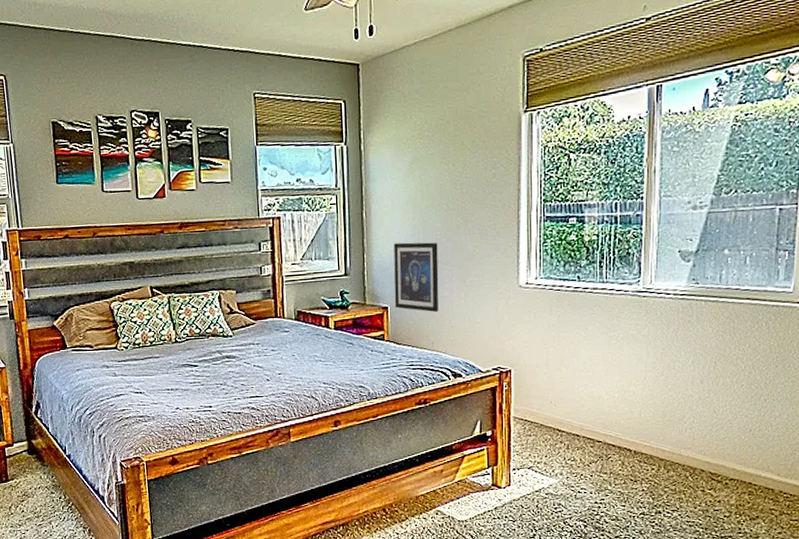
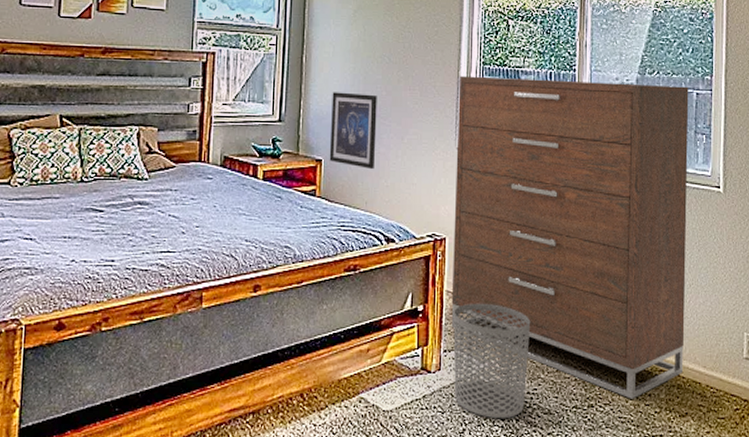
dresser: none [518,202,771,506] -> present [451,76,689,399]
waste bin: none [521,426,597,526] -> present [453,303,530,419]

